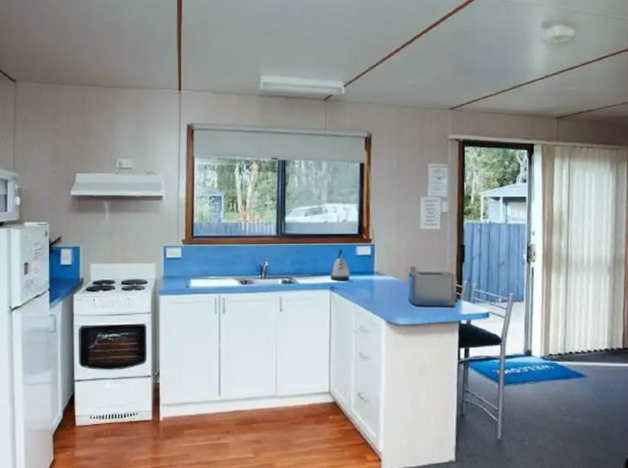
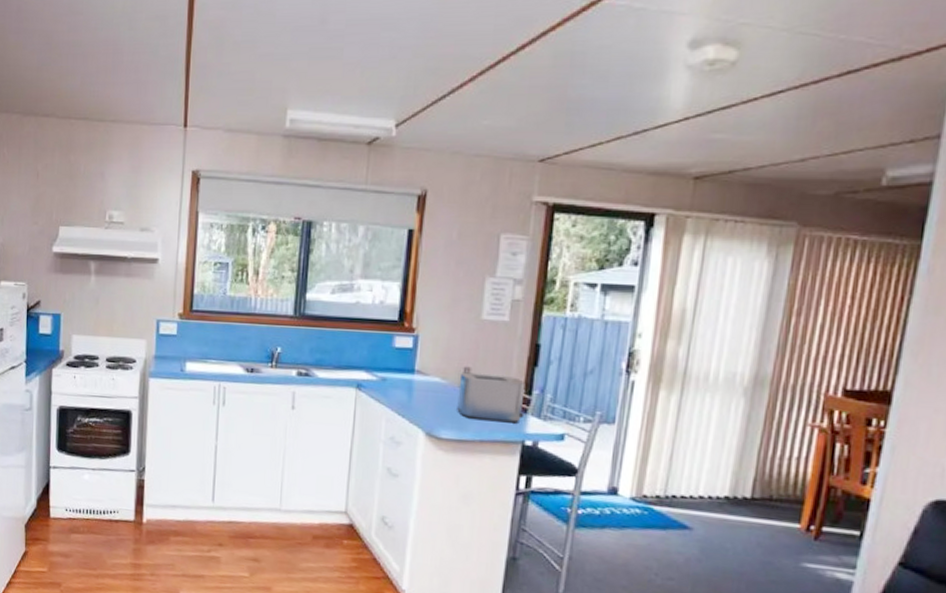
kettle: present [329,248,351,281] -> none [357,337,385,379]

